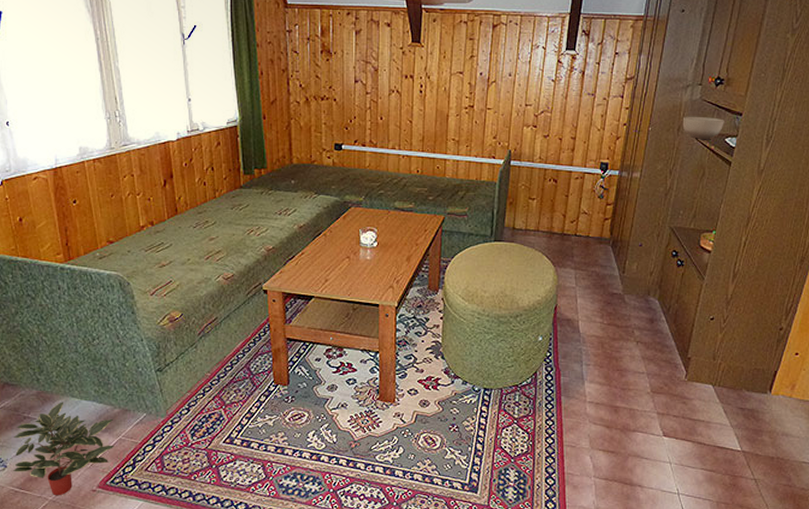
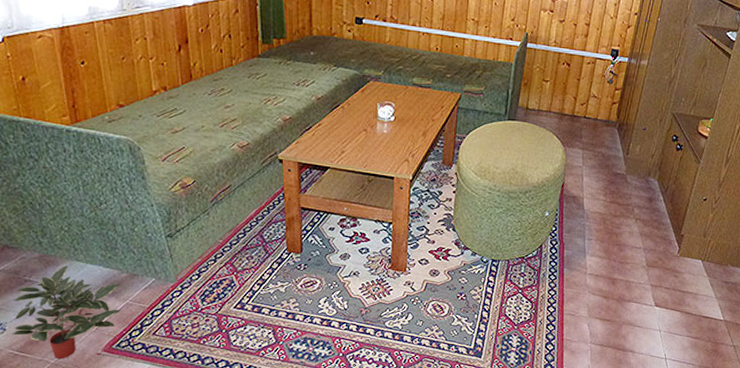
bowl: present [682,116,724,139] -> none [689,9,727,32]

